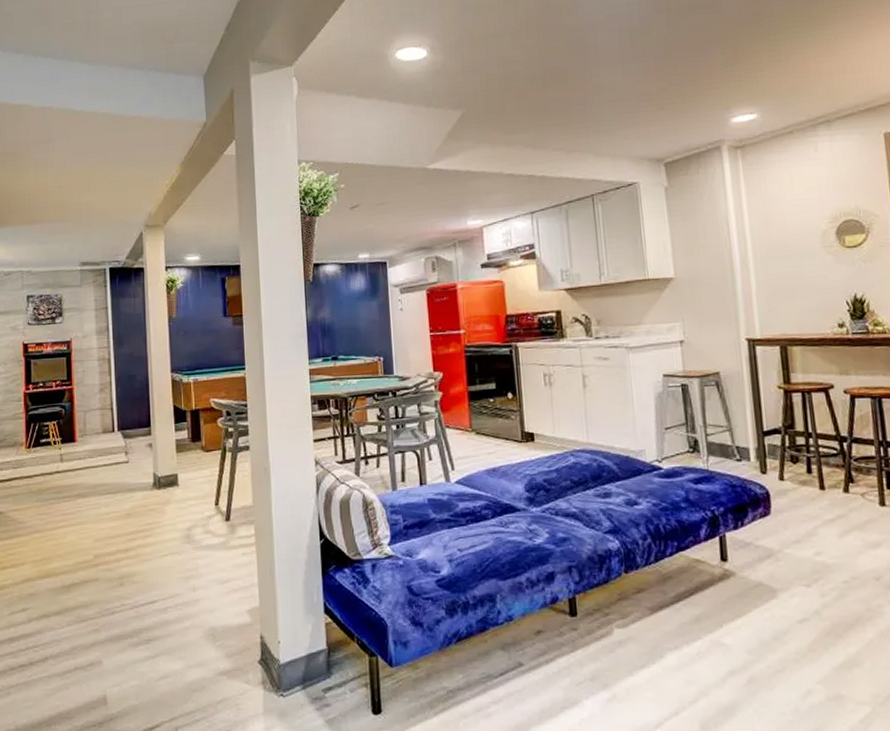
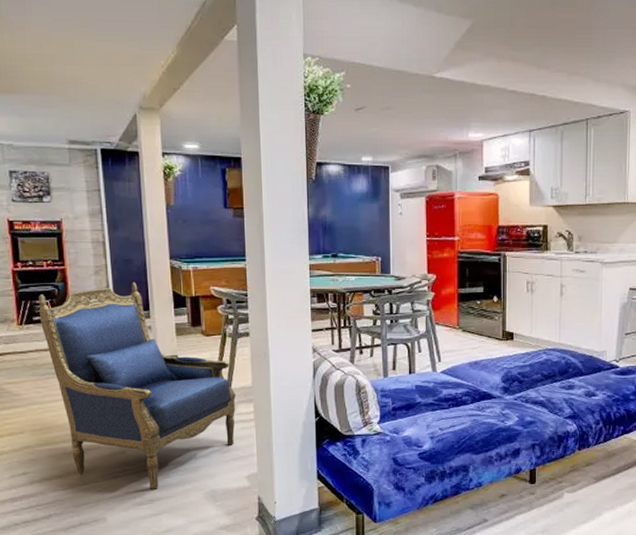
armchair: none [47,398,236,627] -> present [38,282,236,489]

